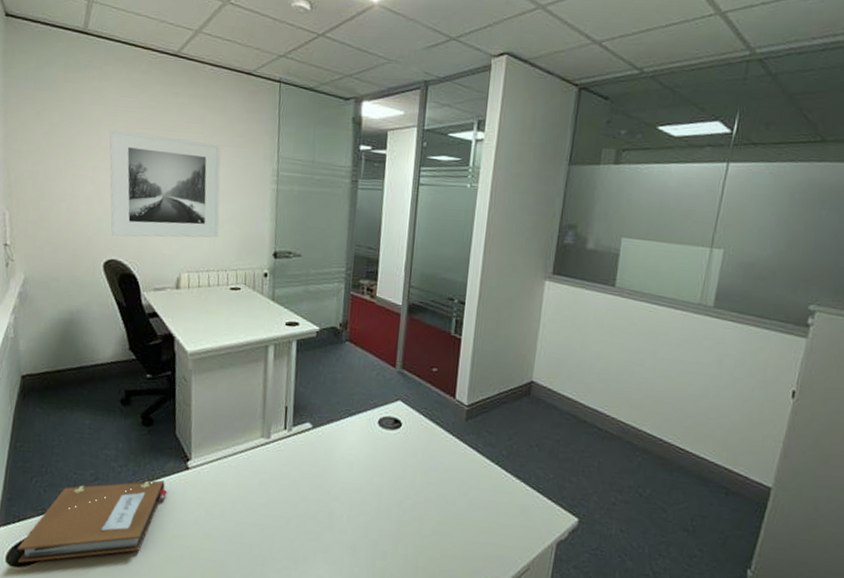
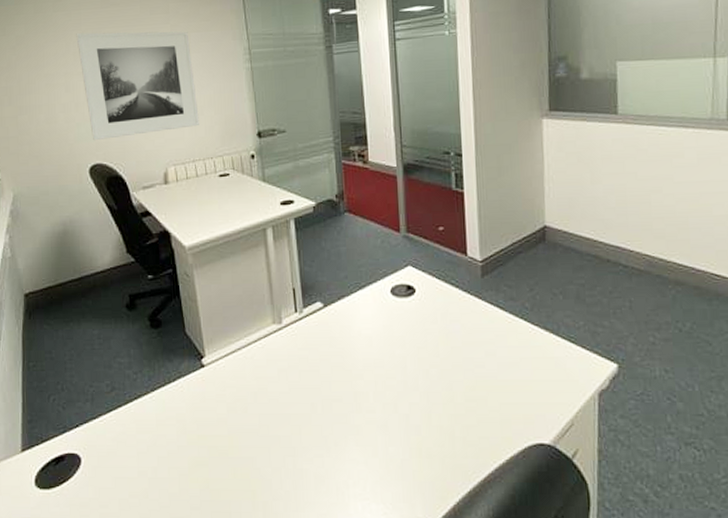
notebook: present [17,480,168,563] -> none [45,382,186,485]

